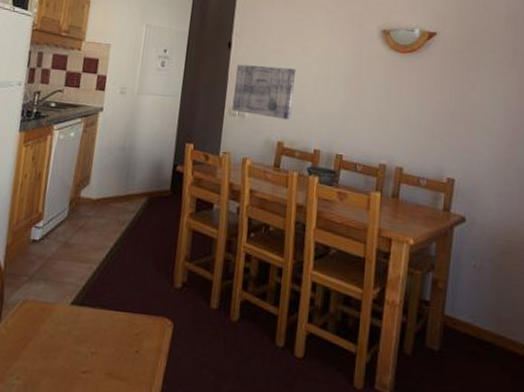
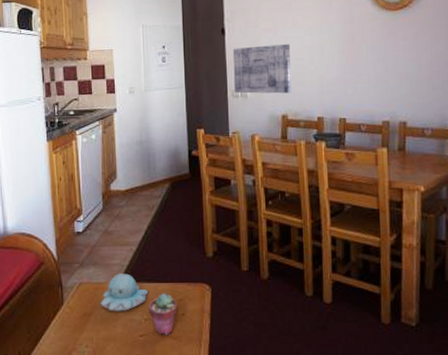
candle: none [43,293,102,341] -> present [100,272,149,311]
potted succulent: none [98,324,133,375] -> present [148,293,178,335]

